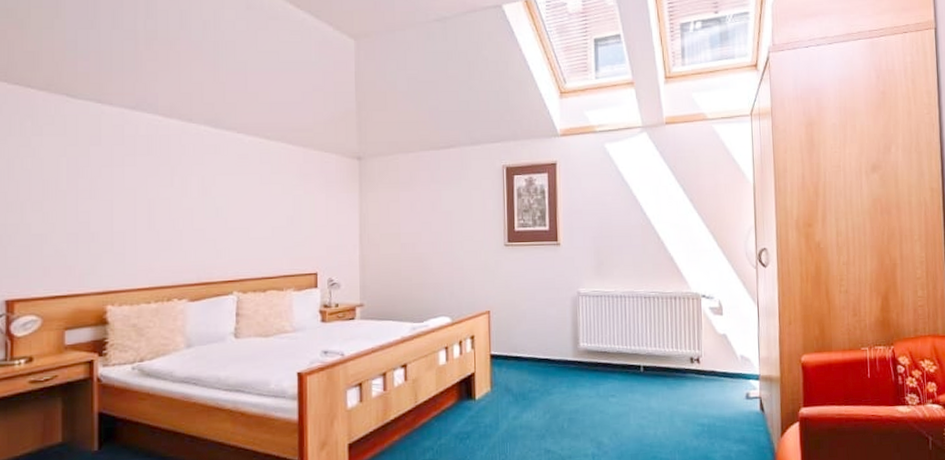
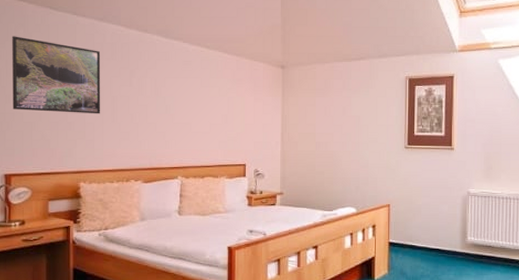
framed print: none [16,130,134,222] -> present [12,36,101,114]

